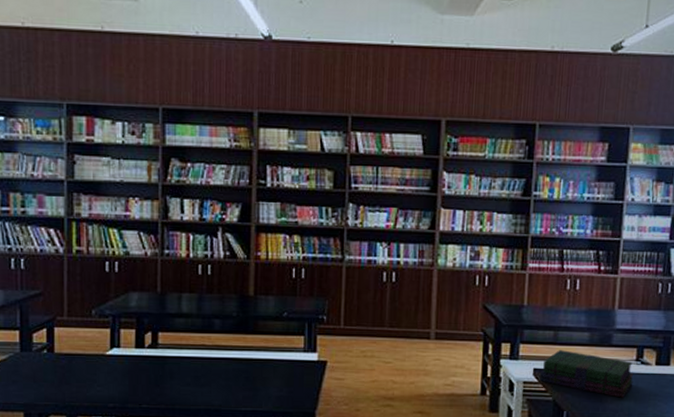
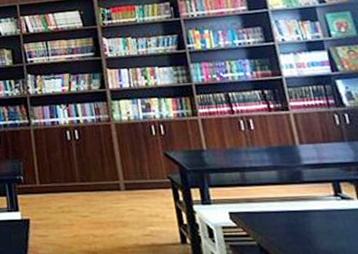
stack of books: present [540,350,634,398] -> none [237,191,339,238]

